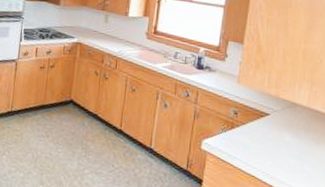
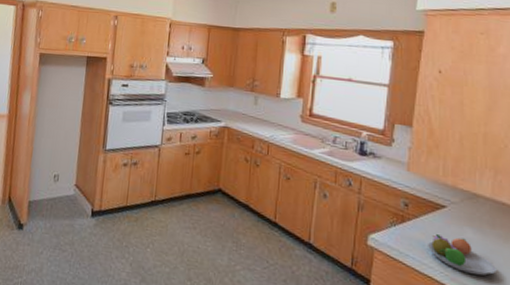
fruit bowl: none [253,139,309,174] -> present [428,234,496,276]

